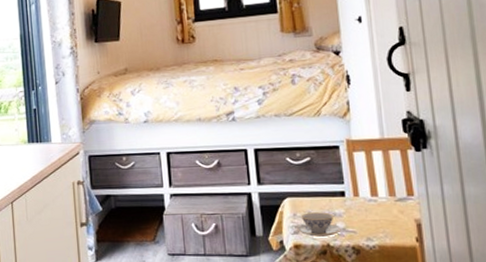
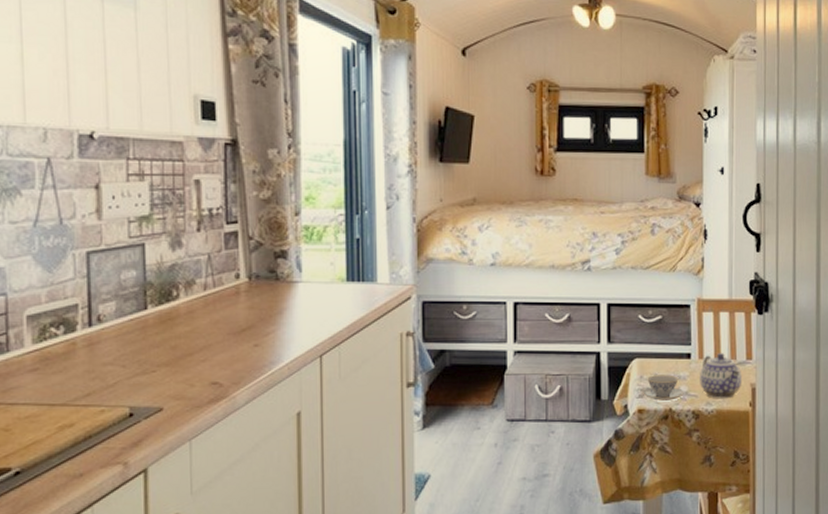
teapot: none [356,190,405,235] -> present [700,353,743,399]

